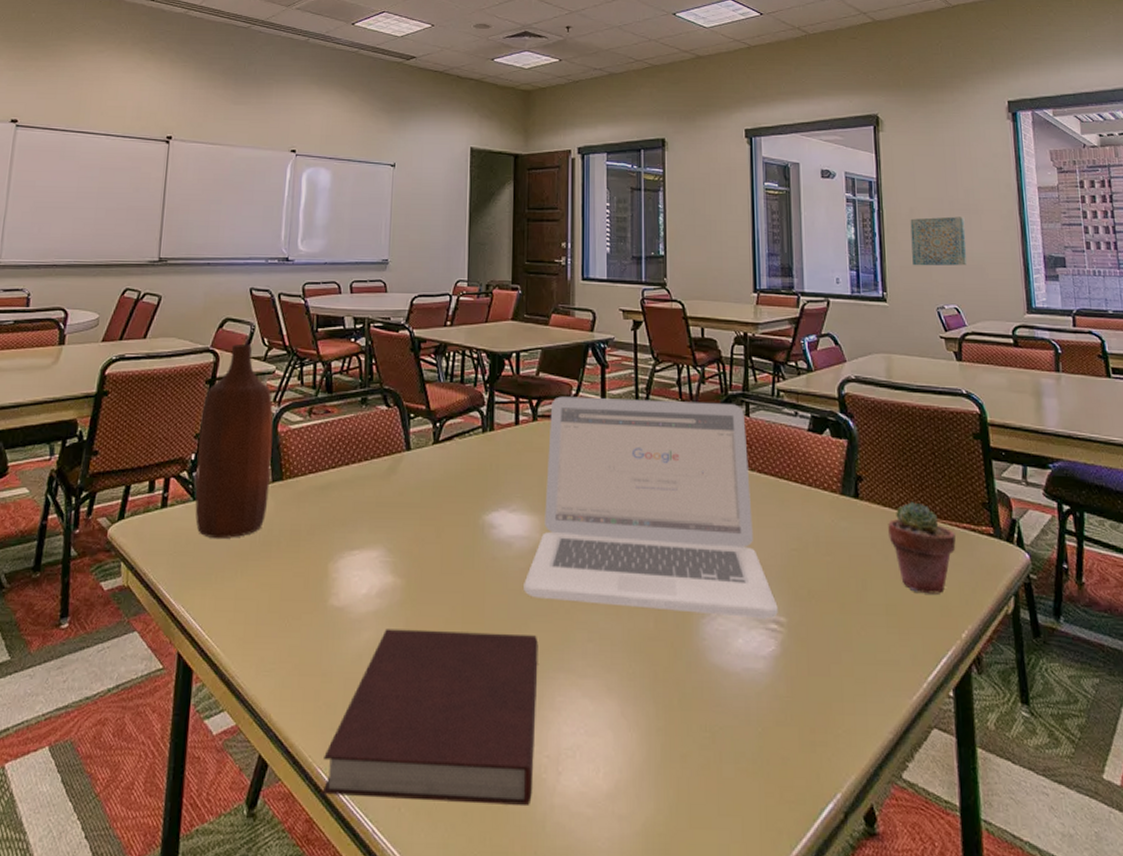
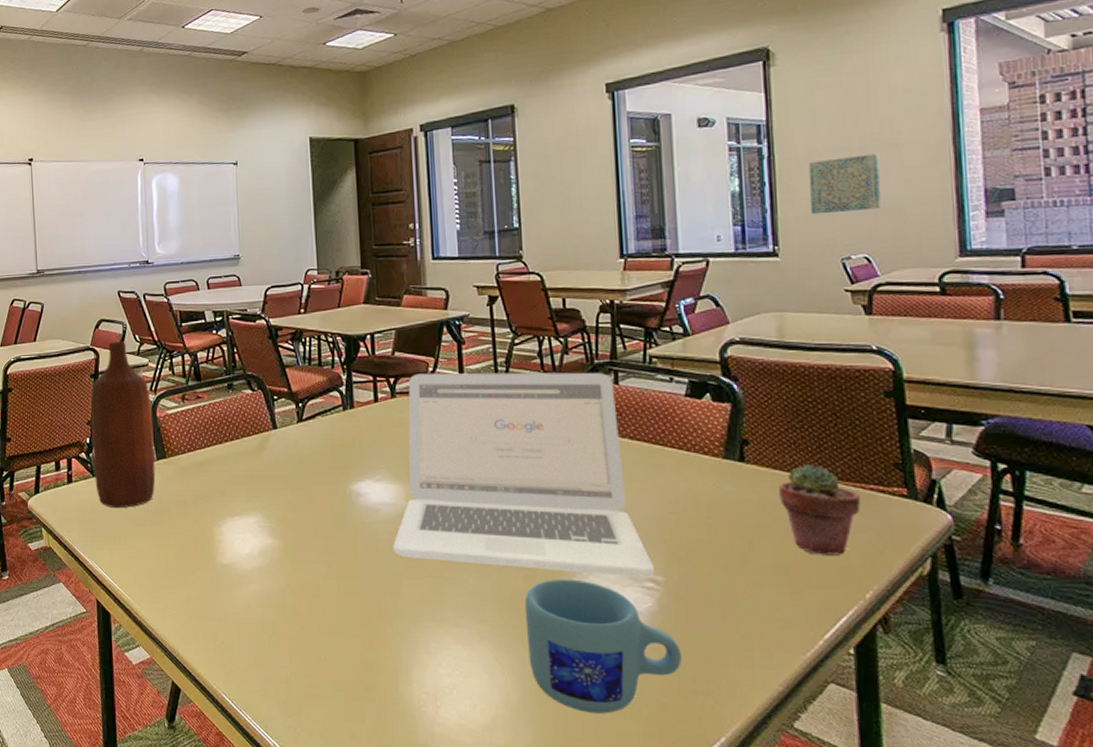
notebook: present [322,629,538,805] -> none [226,583,414,732]
mug: none [654,620,802,772] -> present [524,579,682,714]

